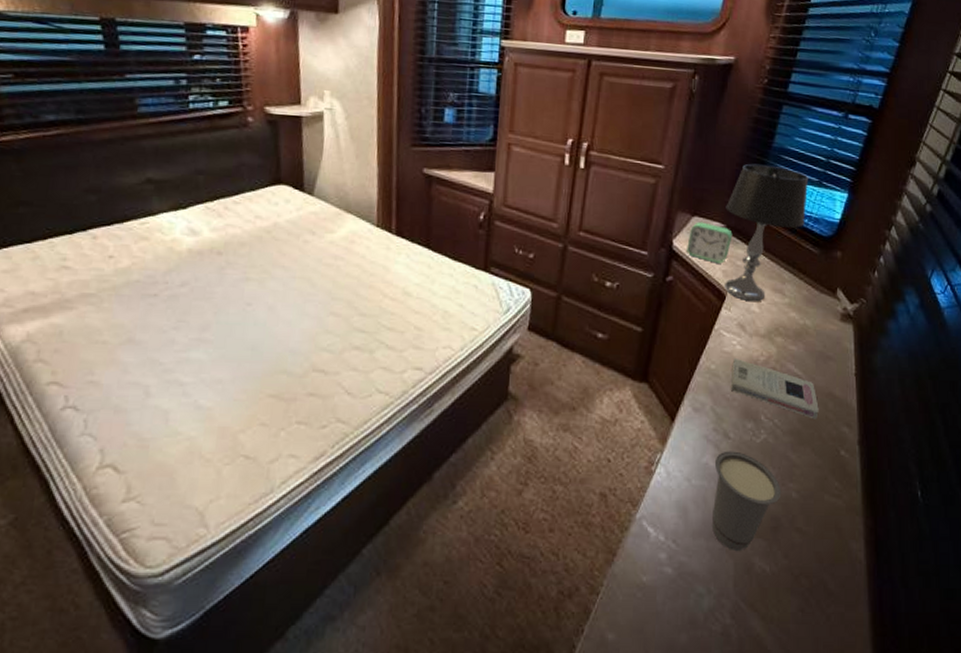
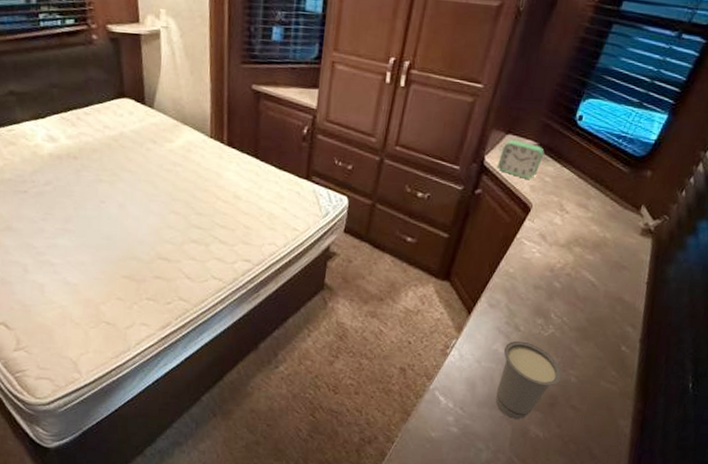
table lamp: present [725,164,809,302] -> none [530,84,630,215]
book: present [731,358,819,420] -> none [526,264,607,320]

